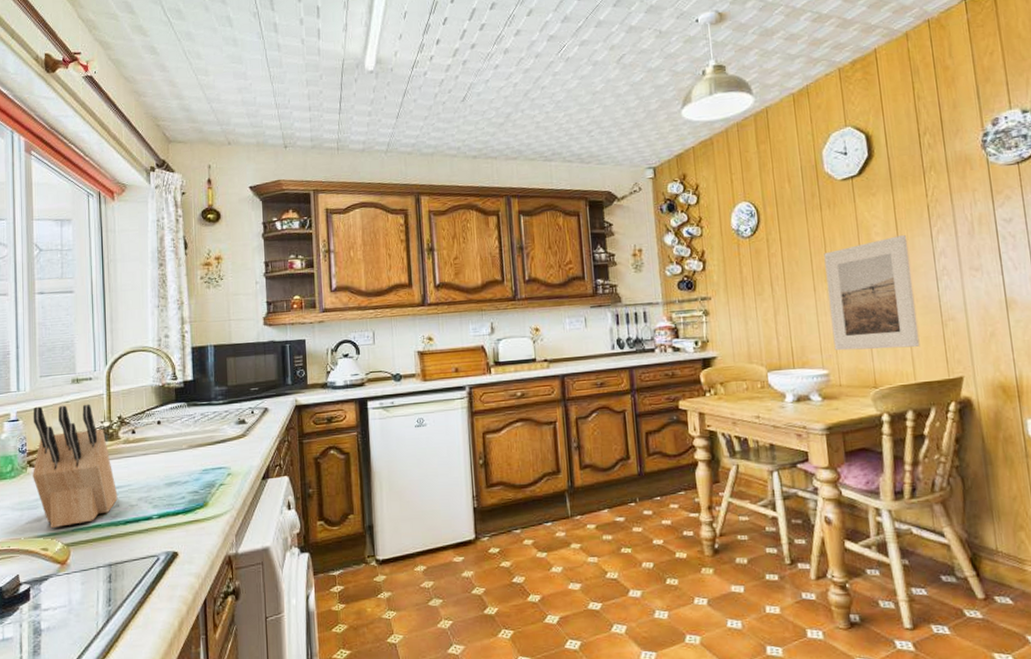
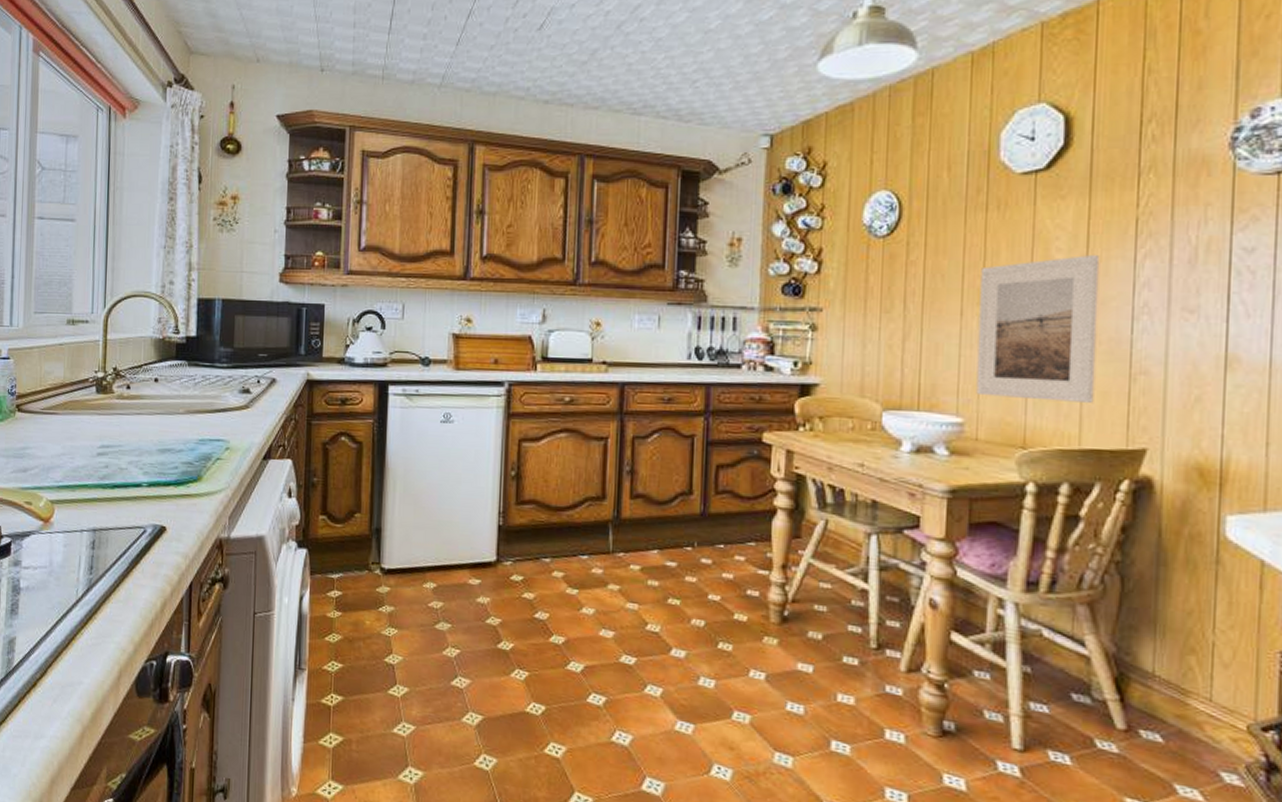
knife block: present [33,403,118,529] -> none [21,345,107,482]

